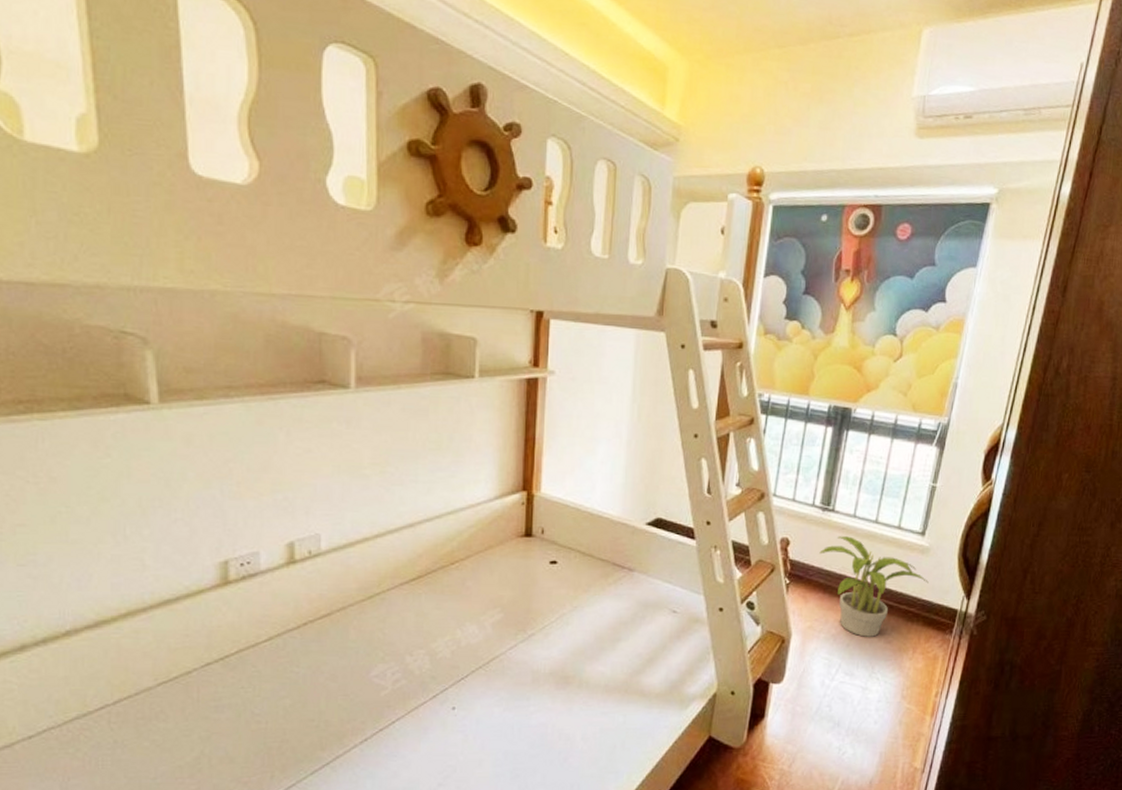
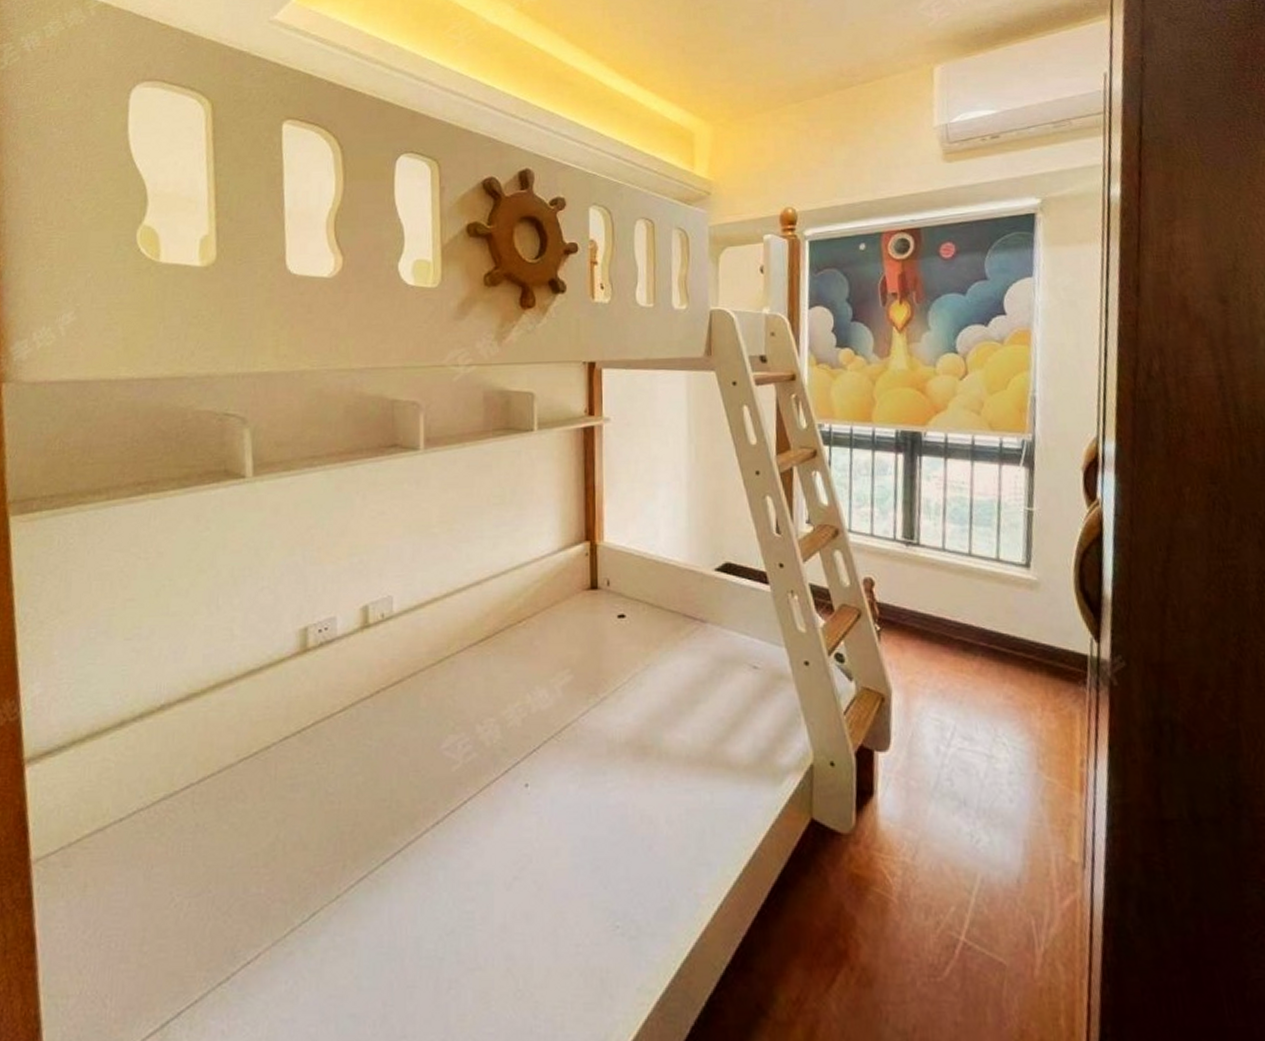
potted plant: present [819,536,929,637] -> none [910,573,1045,692]

